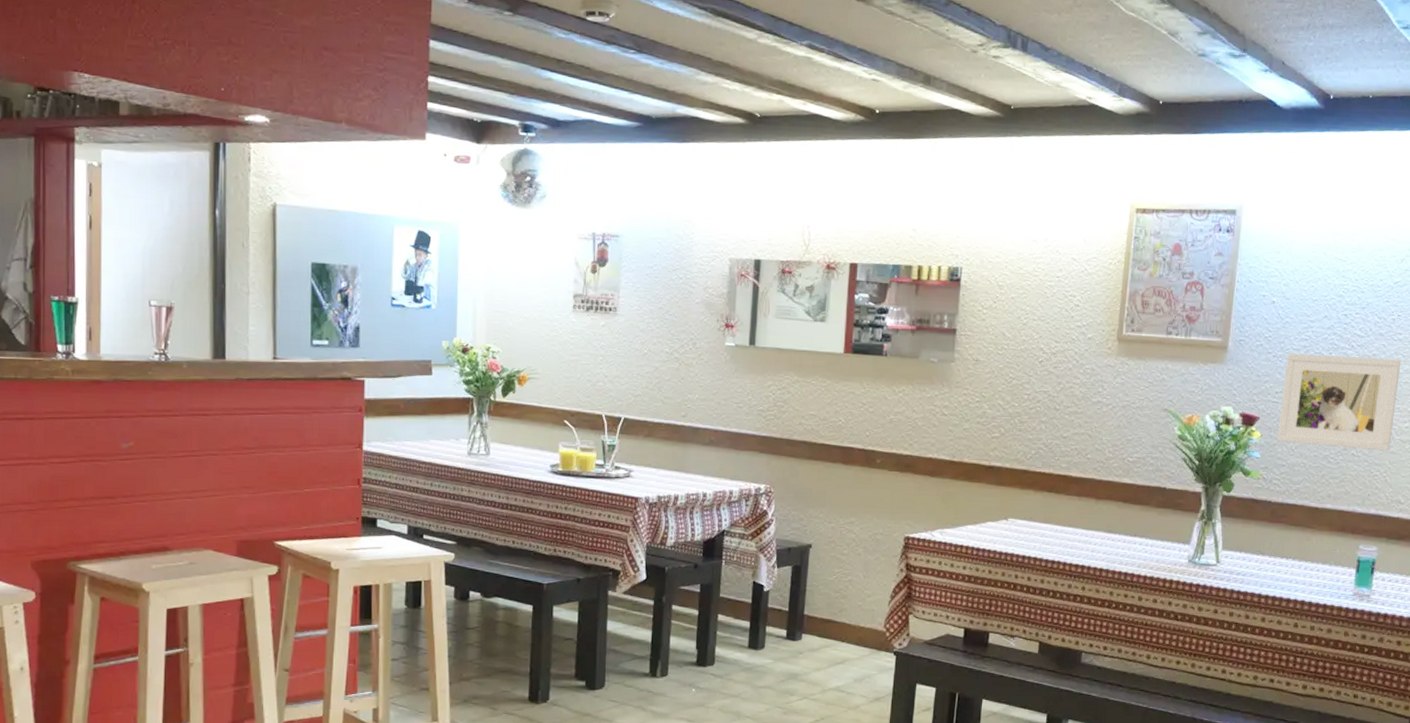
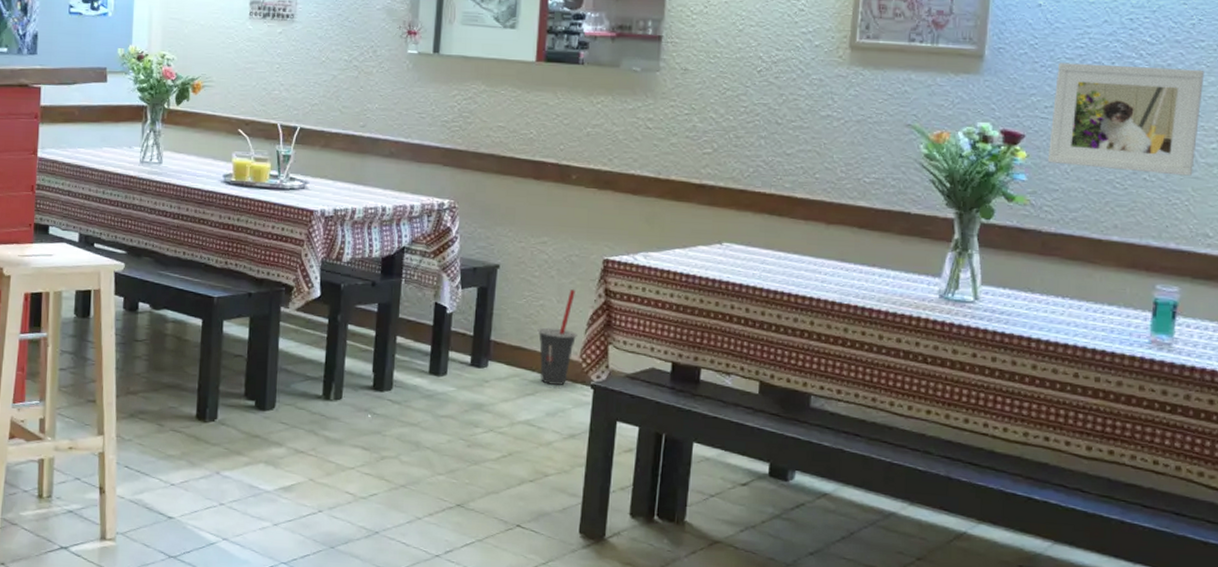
beverage cup: none [846,565,882,653] -> present [537,289,577,385]

